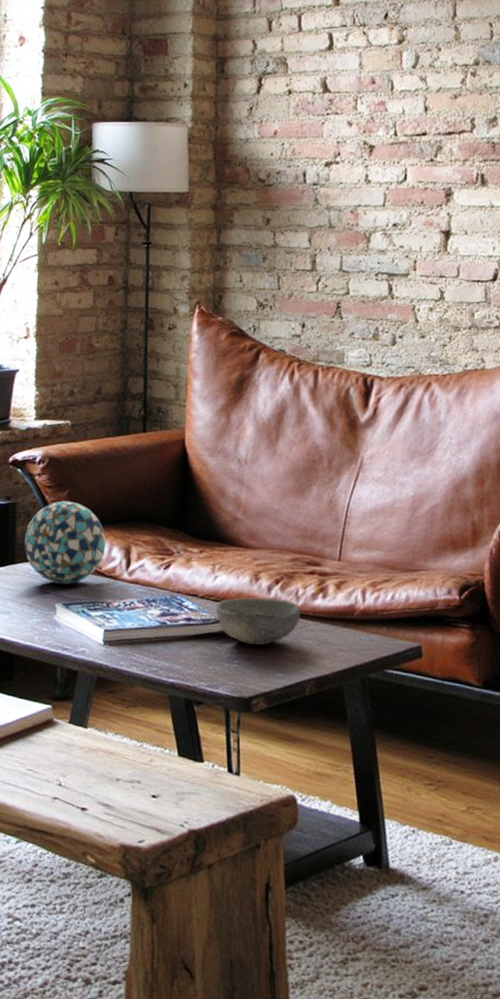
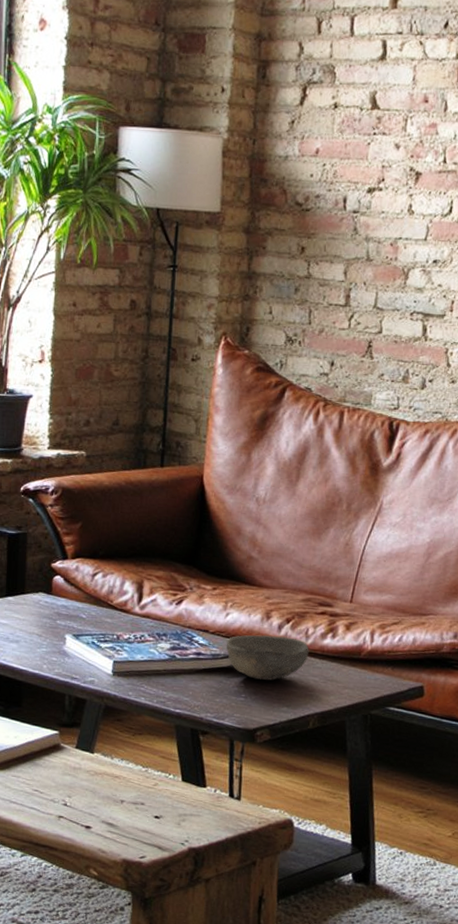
decorative ball: present [24,501,106,584] -> none [34,533,118,616]

